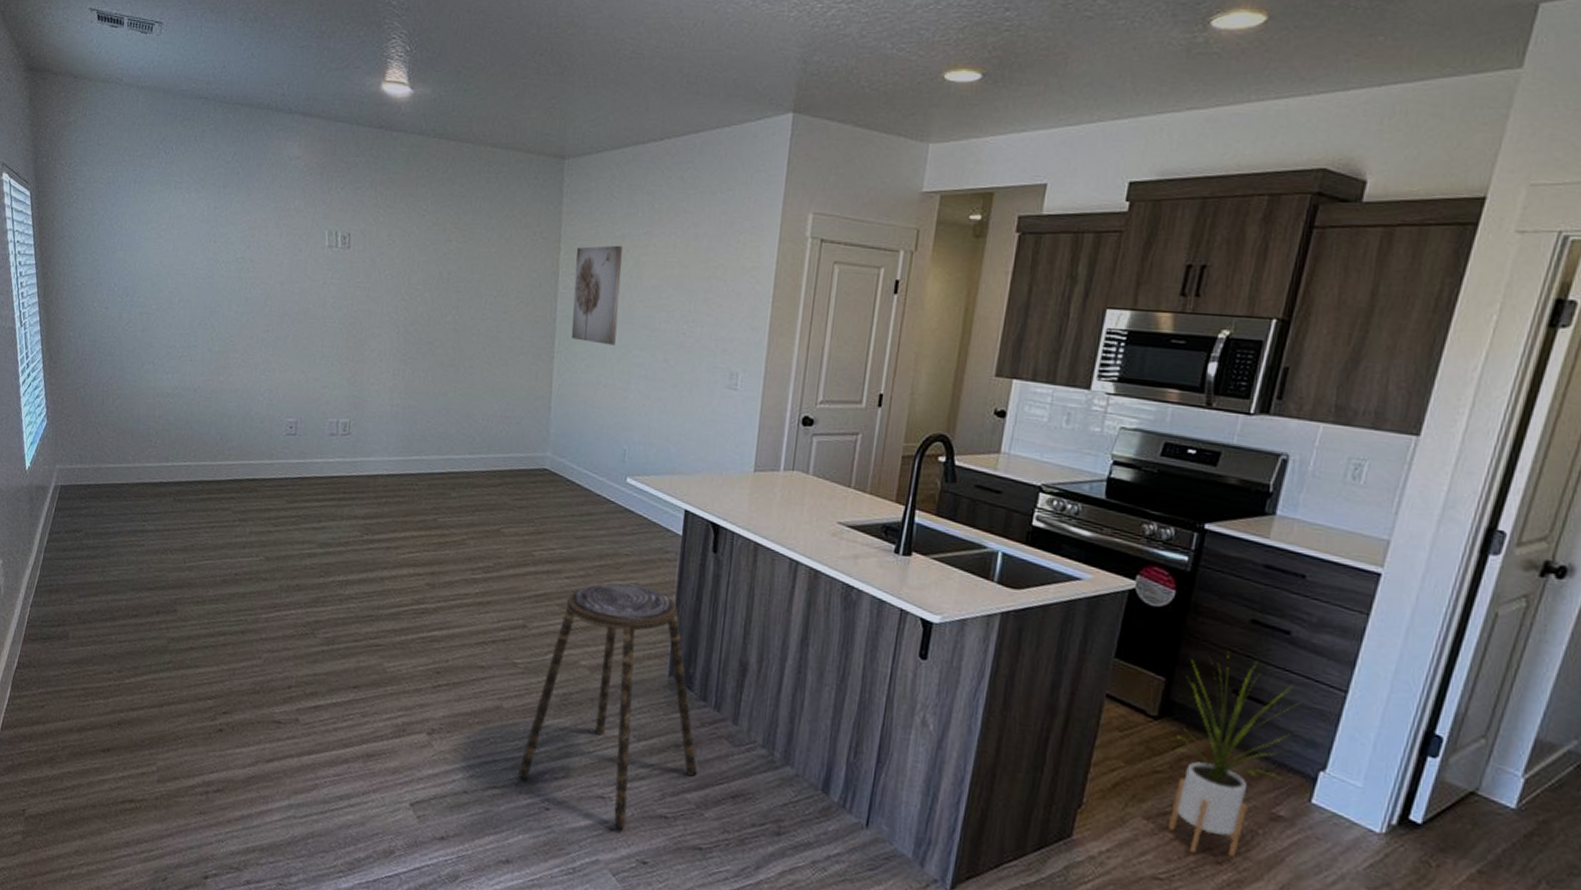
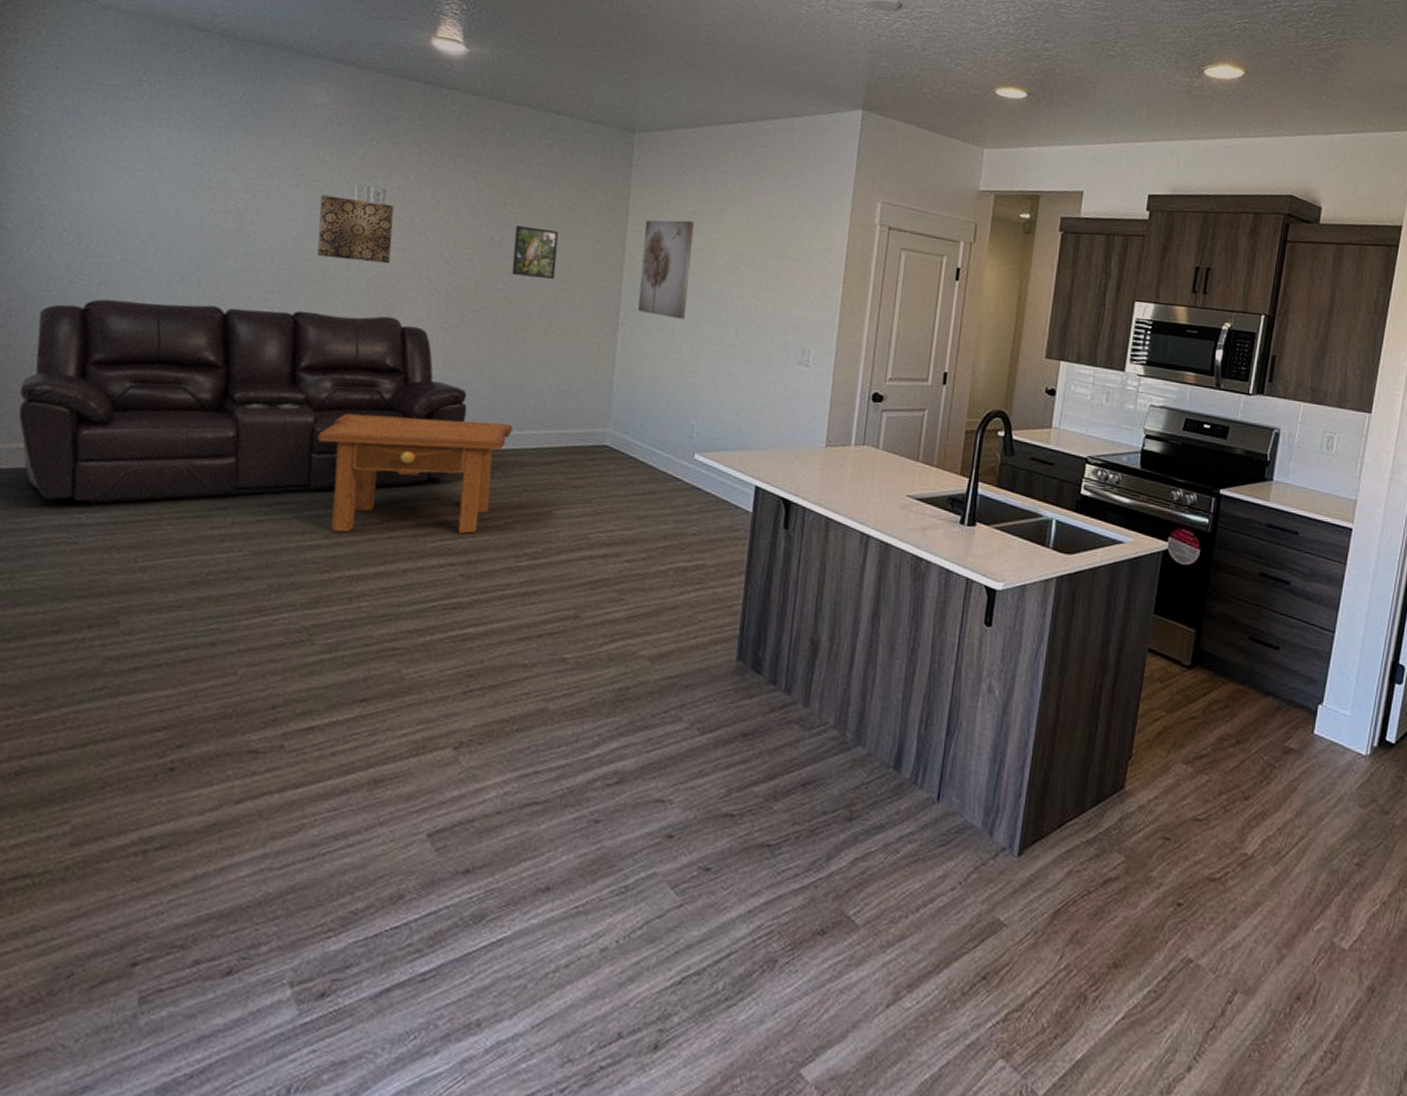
sofa: none [96,343,426,514] -> present [18,299,468,504]
wall art: none [299,242,358,303] -> present [317,195,394,264]
side table: none [308,439,465,548] -> present [317,413,513,534]
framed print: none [458,260,498,310] -> present [511,225,559,279]
stool: present [517,582,698,829] -> none [562,564,767,834]
house plant: present [1169,653,1301,857] -> none [1204,604,1301,792]

